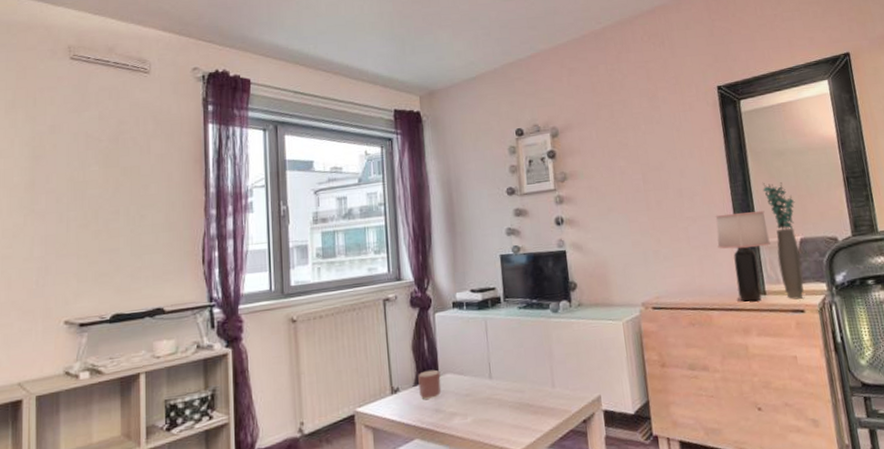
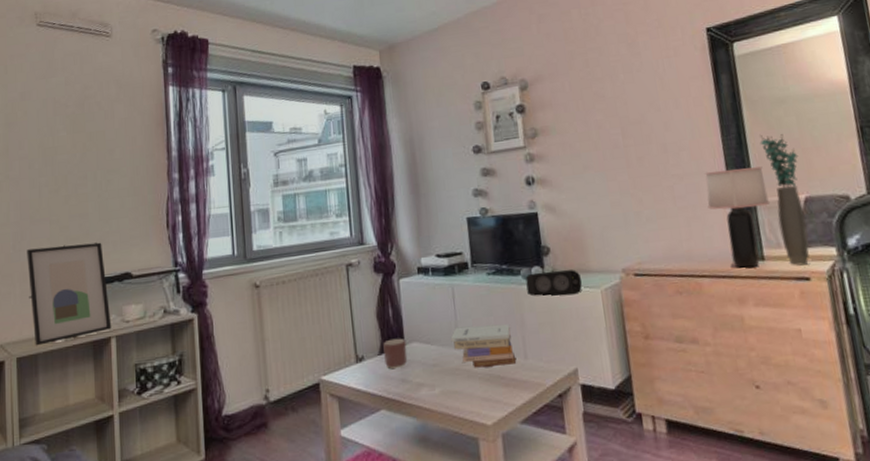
picture frame: none [51,276,141,384] -> present [27,241,112,346]
books: none [483,354,545,397] -> present [450,323,517,368]
speaker: none [554,304,606,329] -> present [525,270,582,297]

